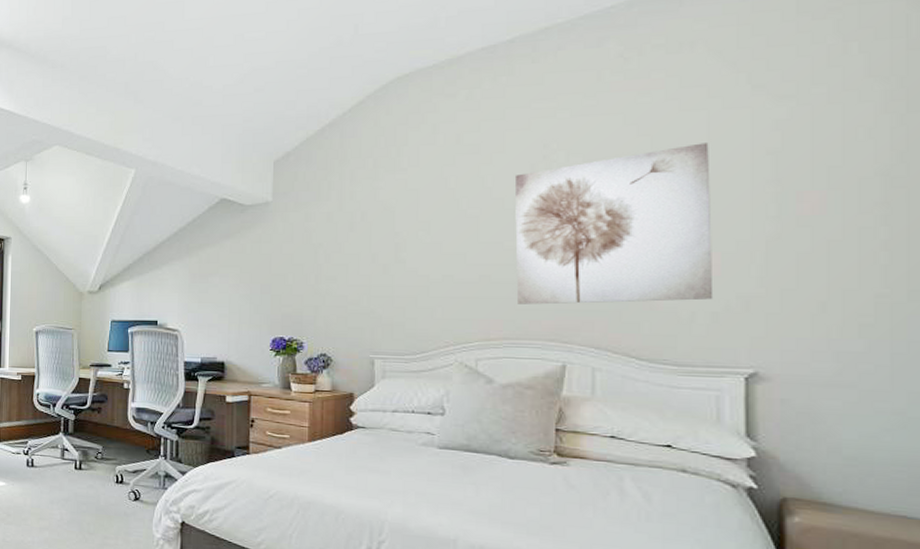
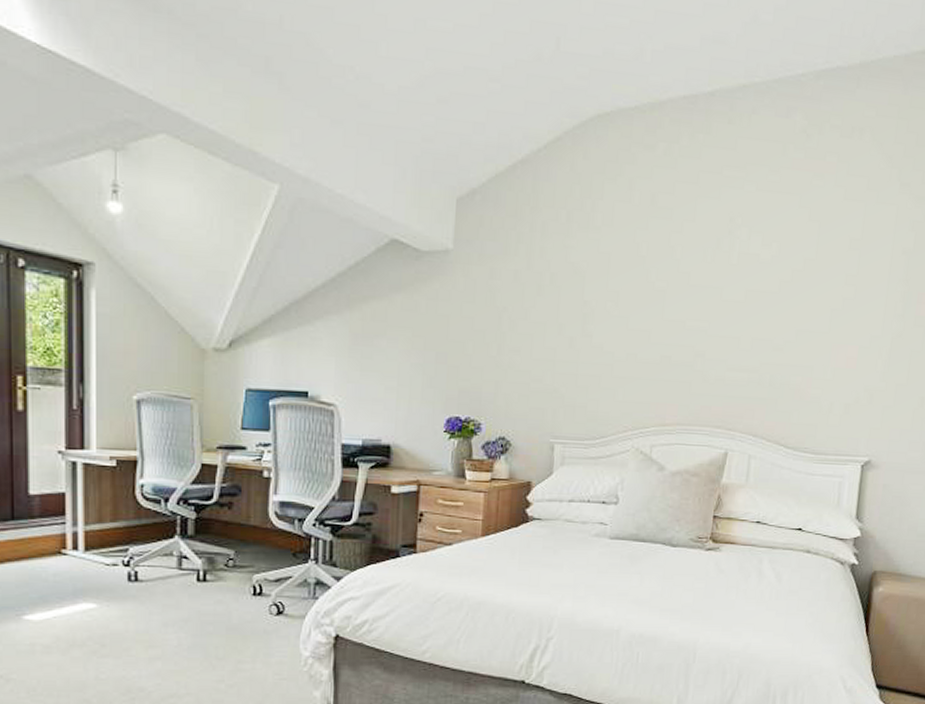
wall art: present [514,143,714,305] -> none [692,235,862,392]

